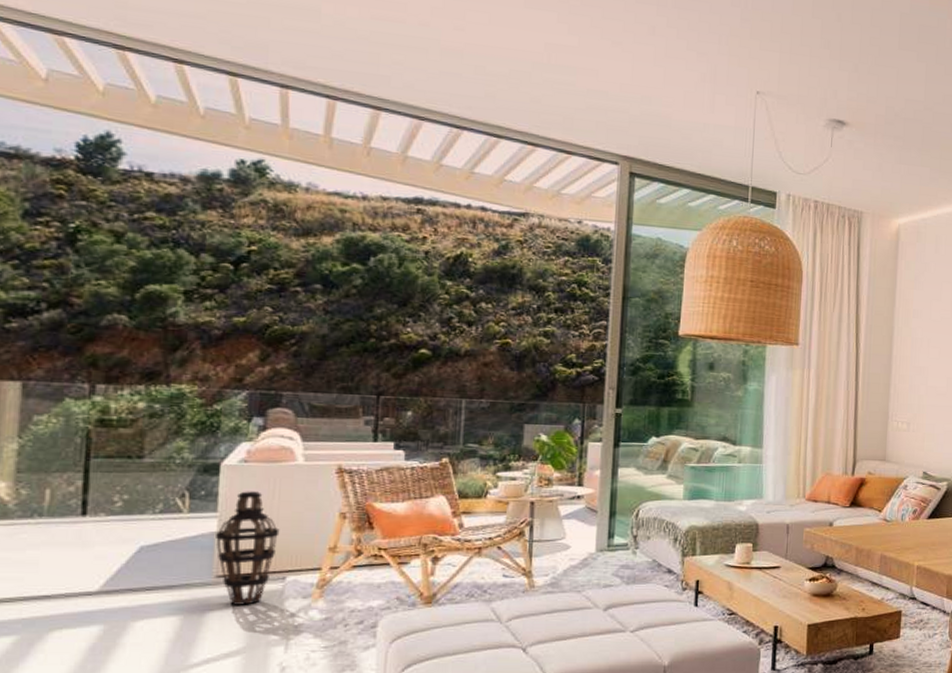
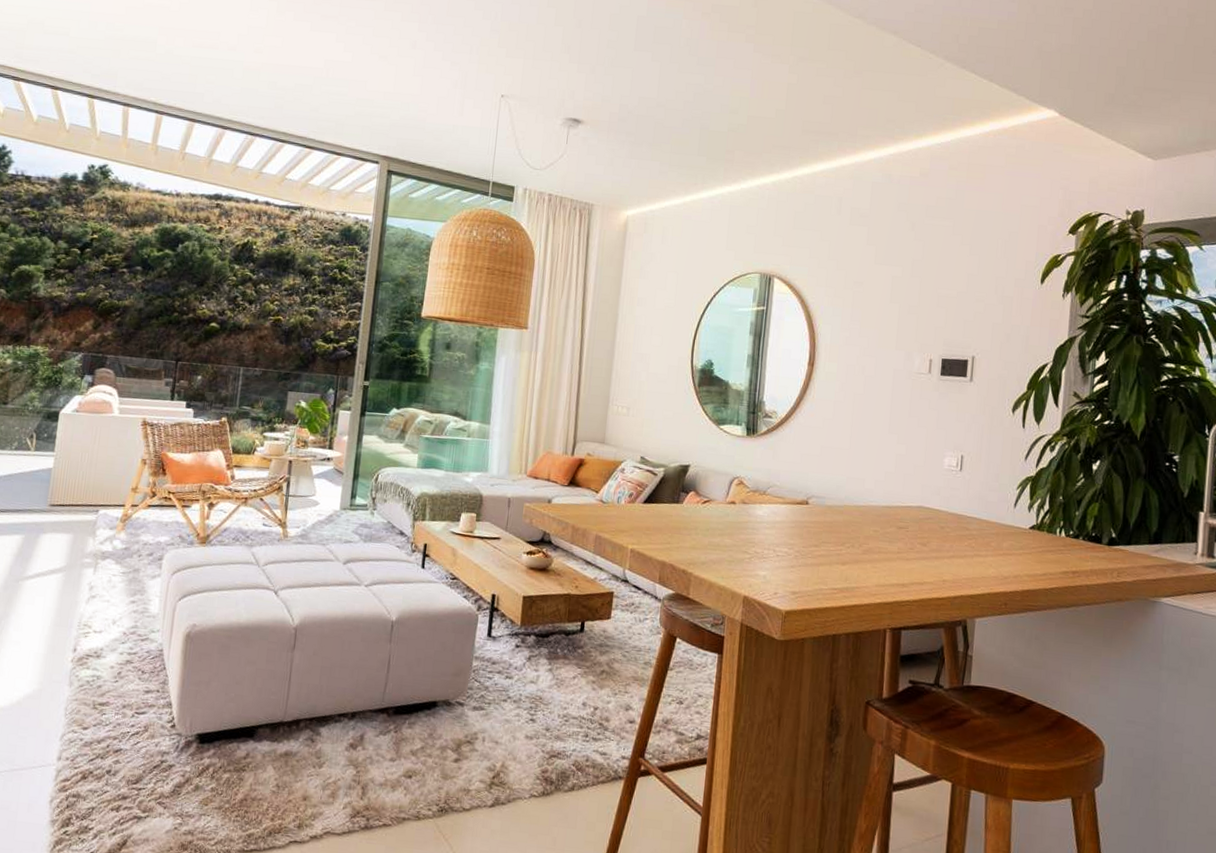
lantern: present [214,491,280,605] -> none [51,436,97,531]

